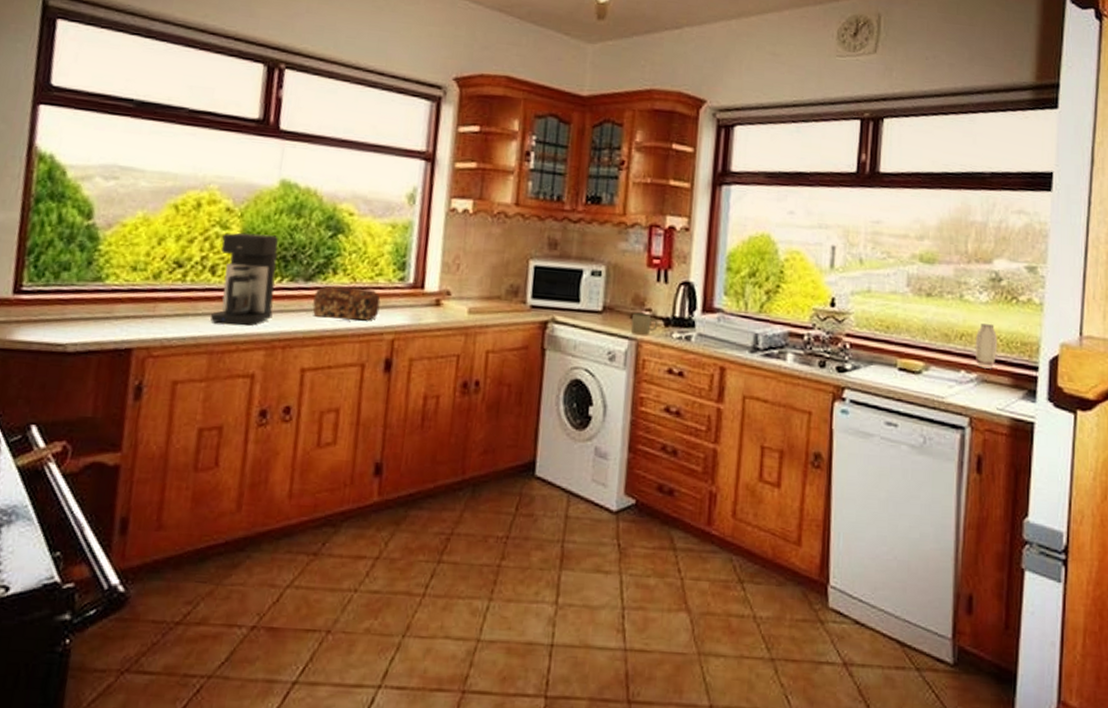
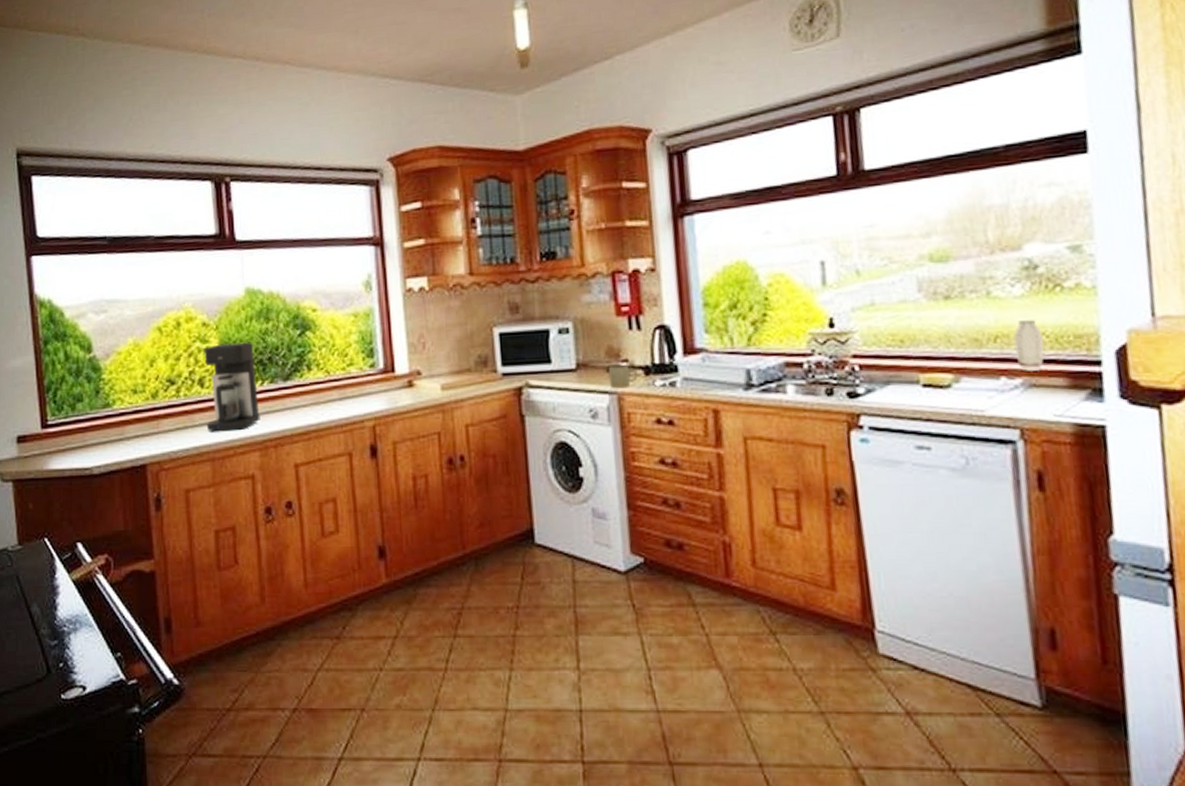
bread loaf: present [312,285,381,321] -> none [294,380,356,415]

